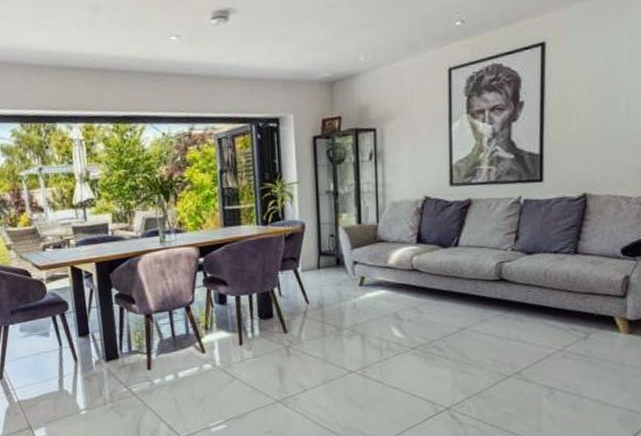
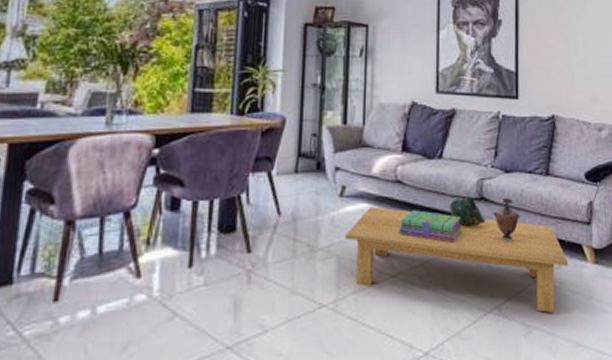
coffee table: none [366,292,598,378] -> present [344,206,569,314]
stack of books: none [417,293,481,320] -> present [399,210,462,243]
decorative bowl: none [466,279,505,305] -> present [449,196,485,227]
vase: none [513,277,543,317] -> present [493,197,520,242]

